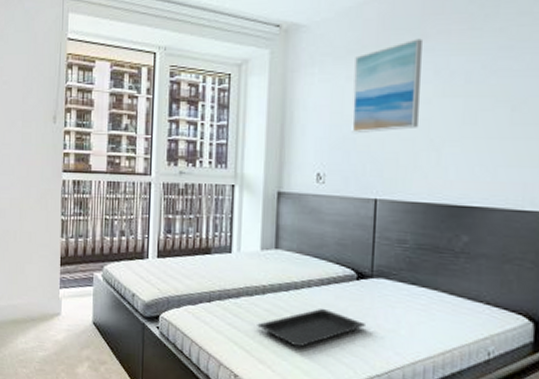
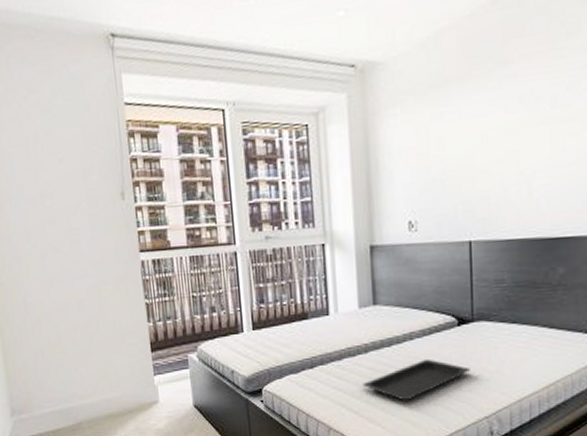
wall art: present [352,38,422,134] -> none [437,65,508,175]

